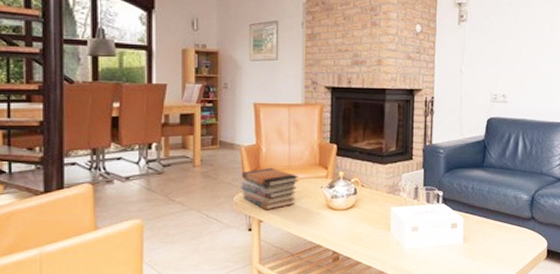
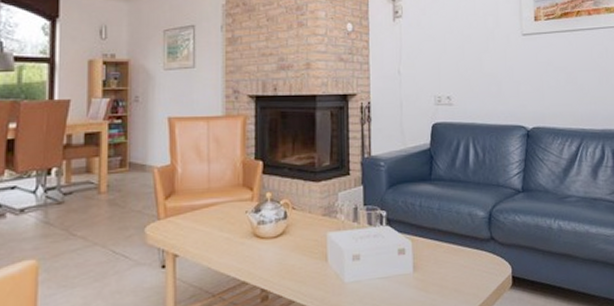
book stack: present [240,167,298,211] -> none [153,190,219,243]

